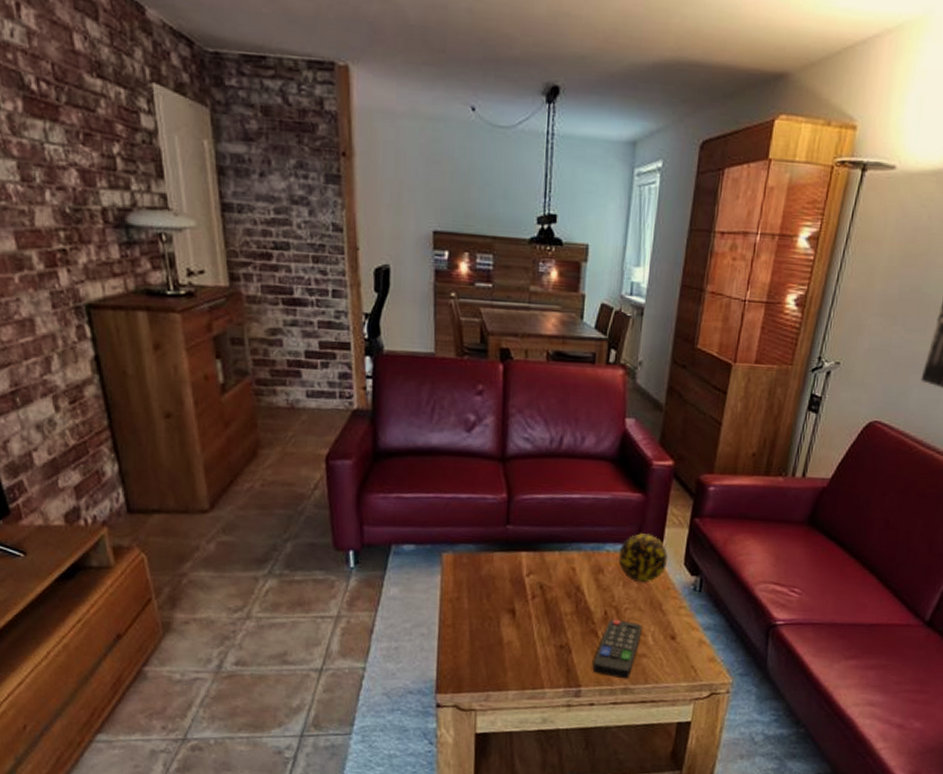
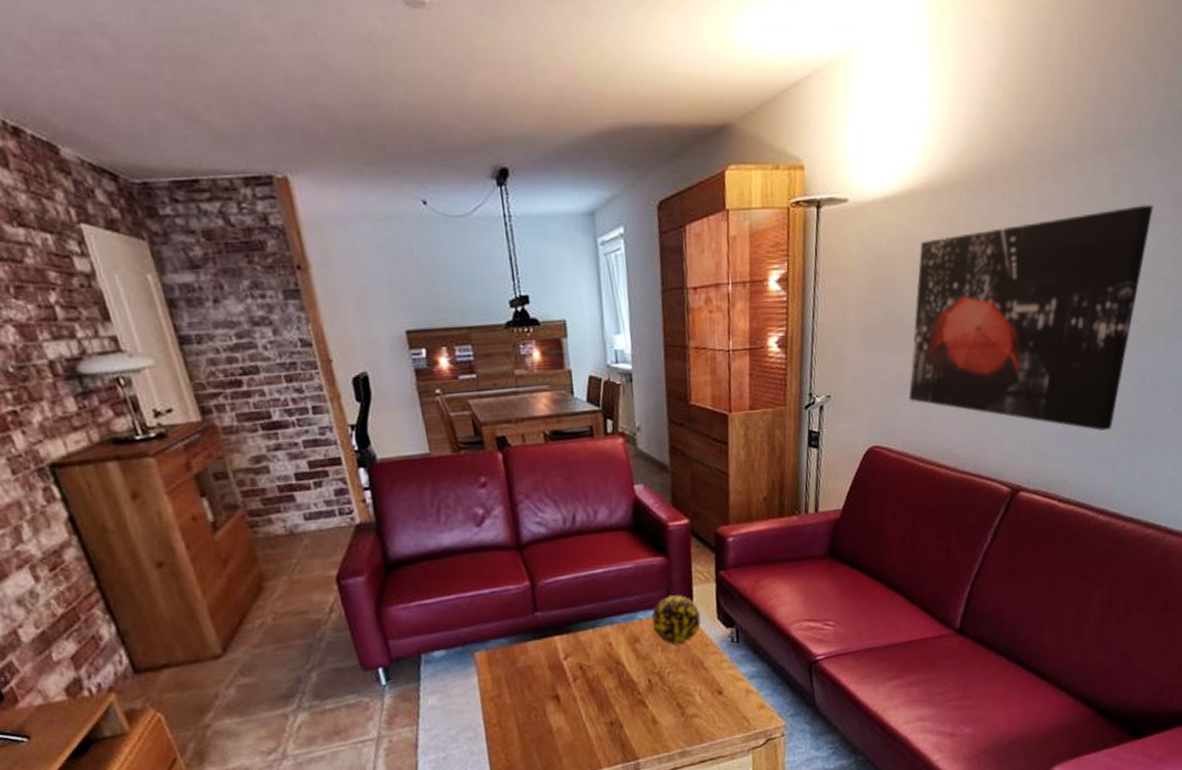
remote control: present [592,619,642,679] -> none [646,685,689,743]

